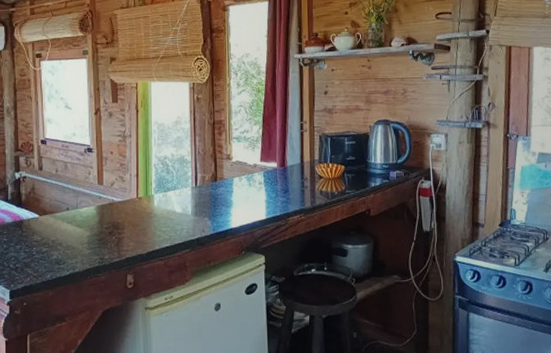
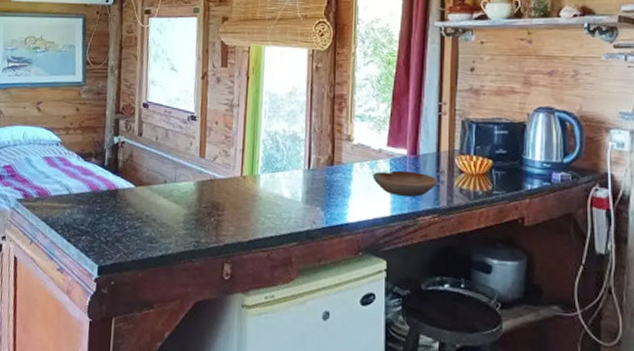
bowl: none [250,180,303,202] -> present [373,170,438,197]

